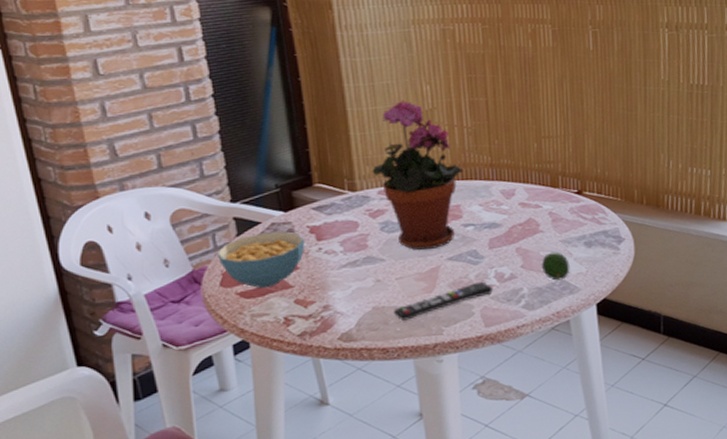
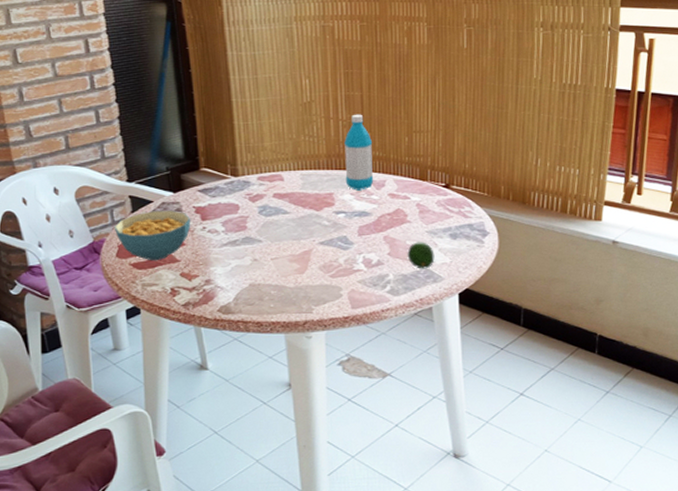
potted plant: present [372,99,464,250] -> none [253,92,337,233]
remote control: present [393,281,494,321] -> none [267,266,361,298]
water bottle: none [470,120,503,201] -> present [344,114,374,191]

